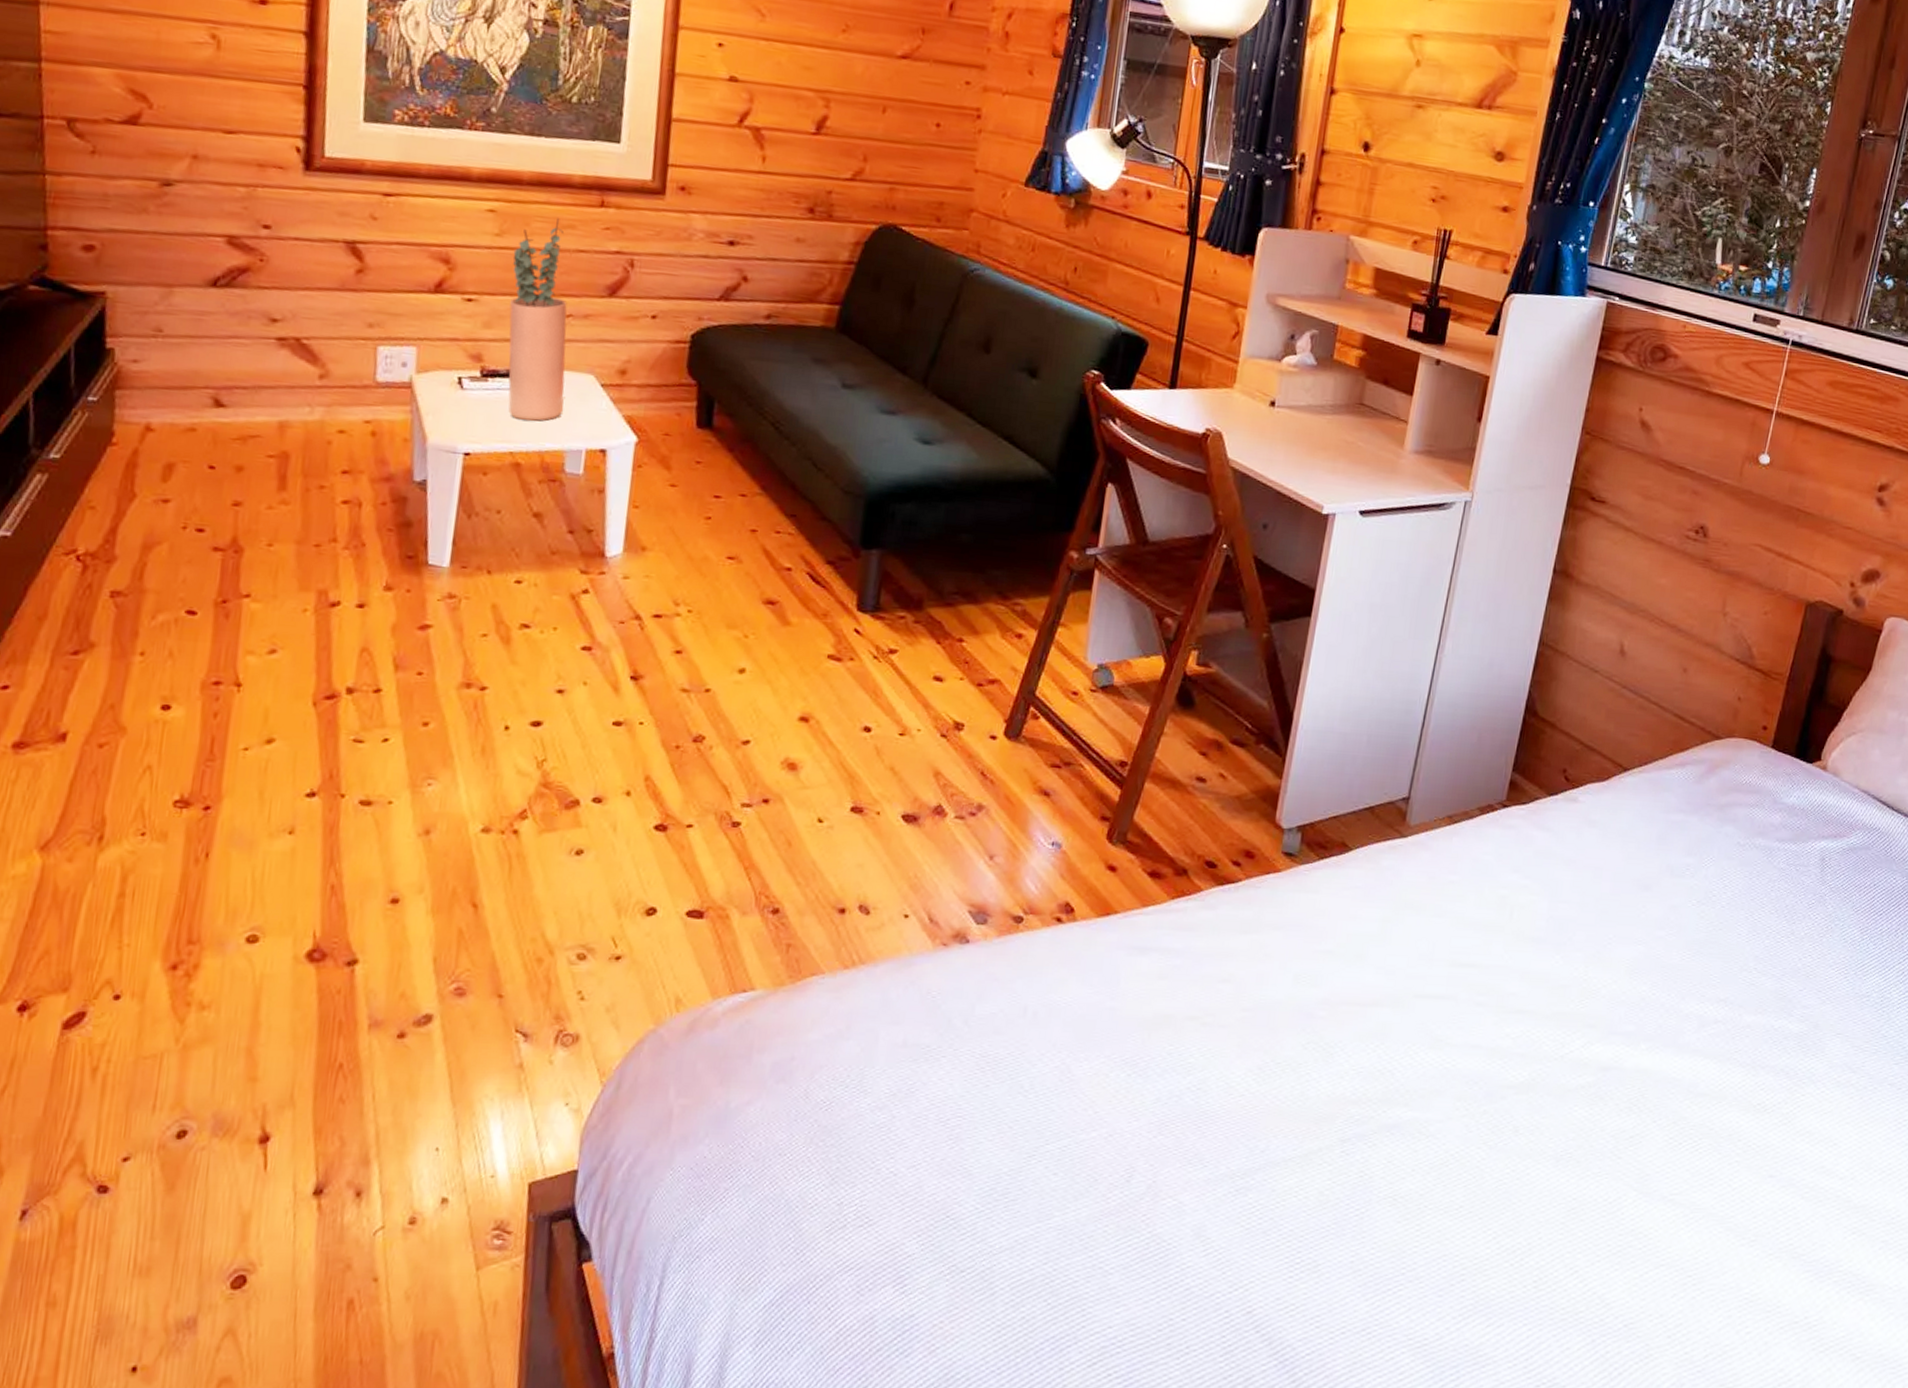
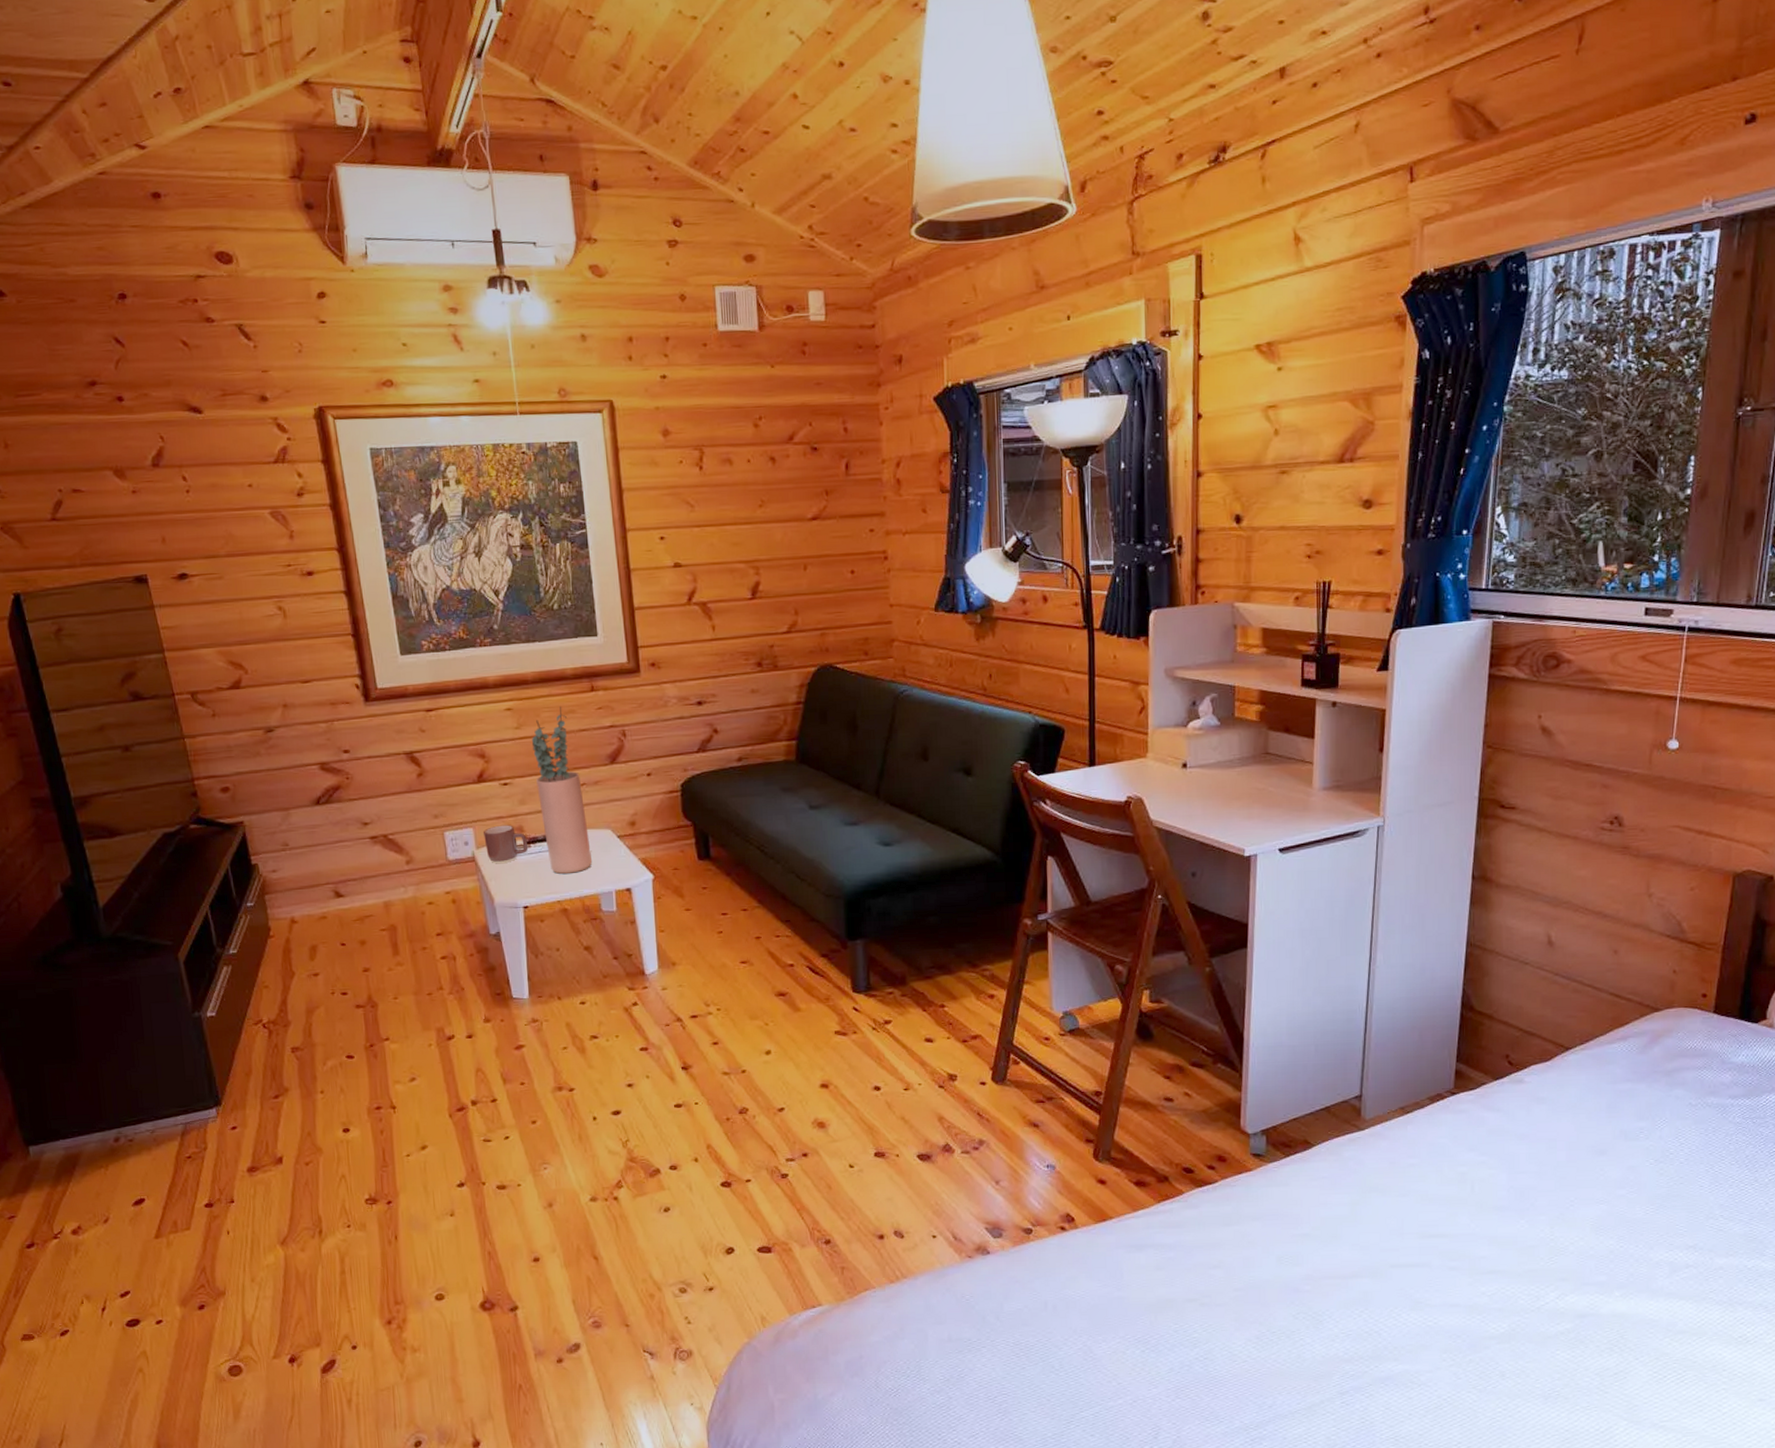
mug: none [428,348,485,397] -> present [482,825,529,864]

